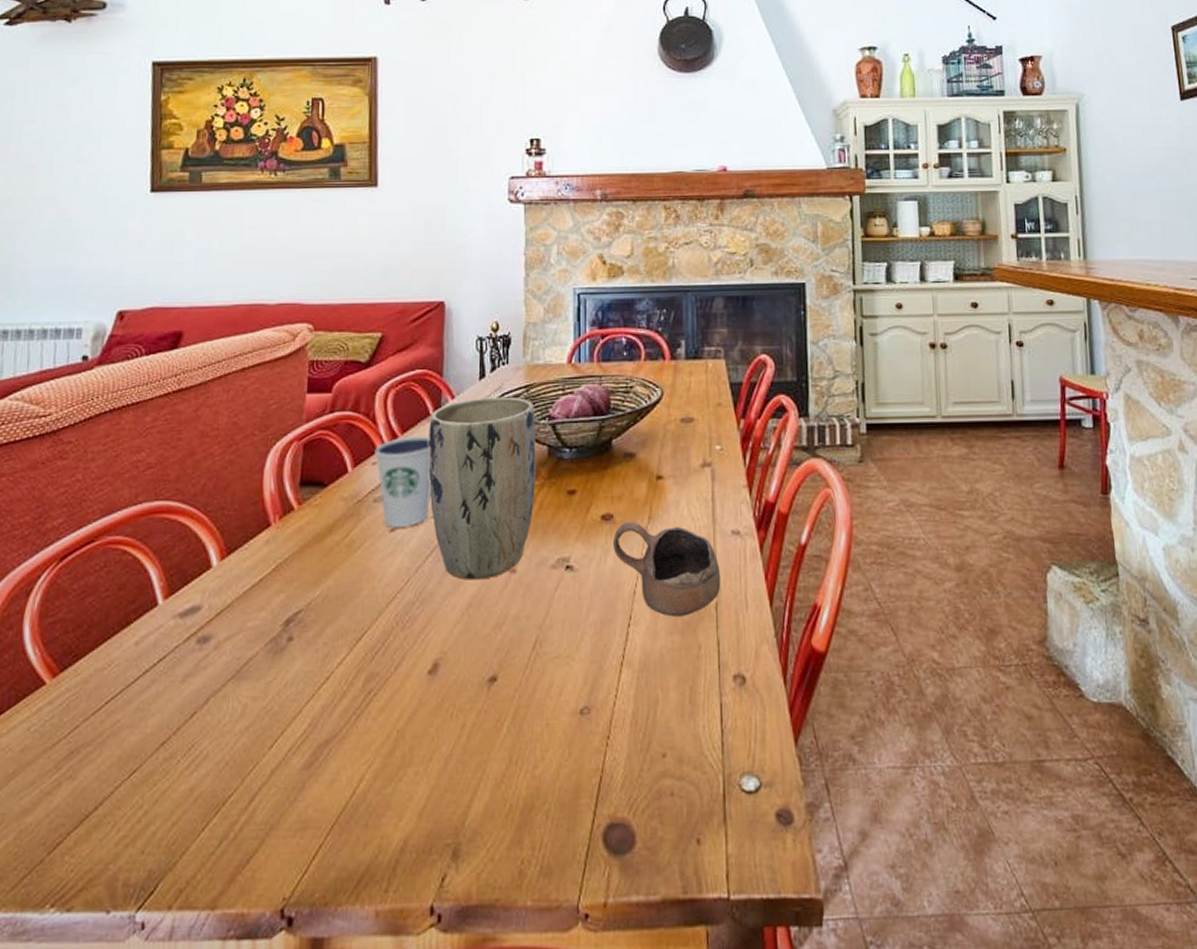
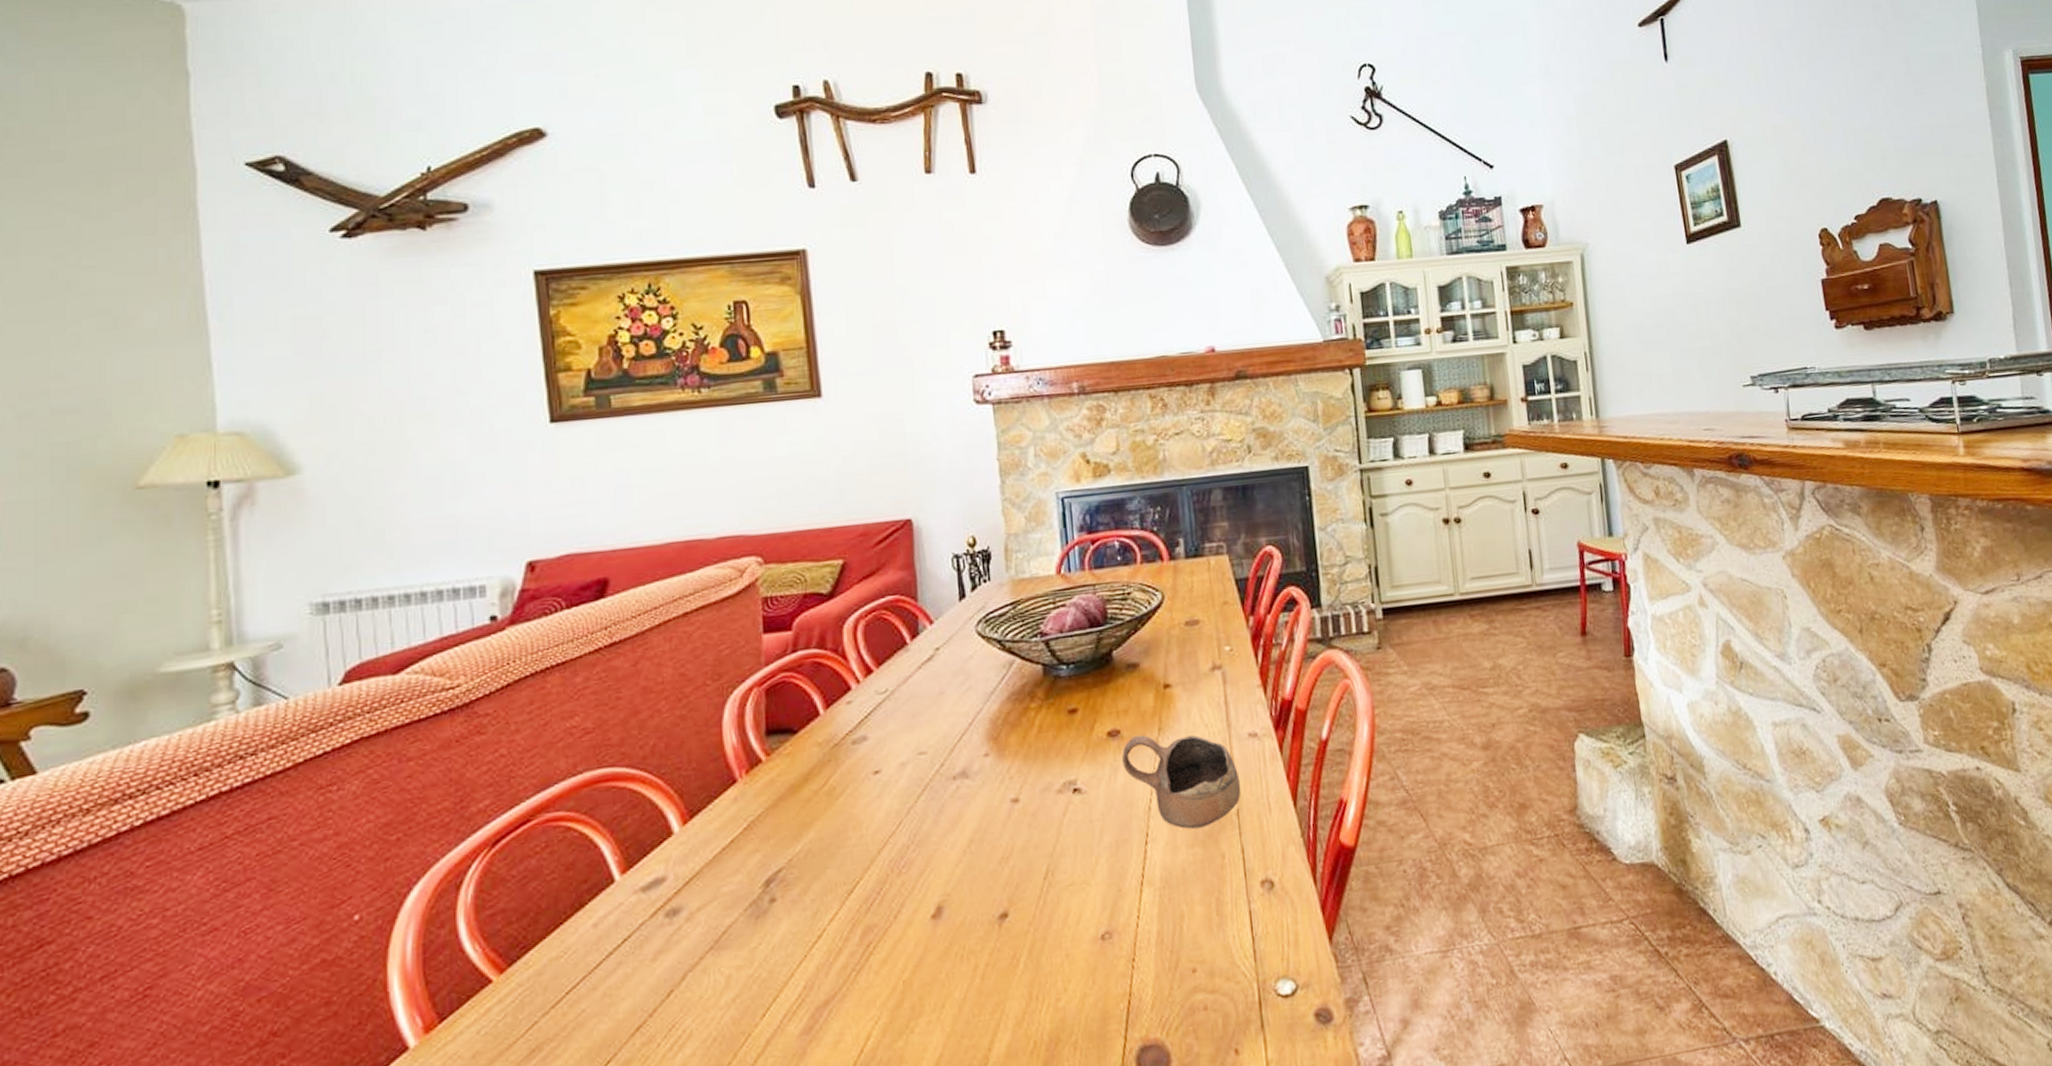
dixie cup: present [375,434,432,527] -> none [848,666,917,769]
plant pot: present [428,397,536,580] -> none [907,615,1033,816]

